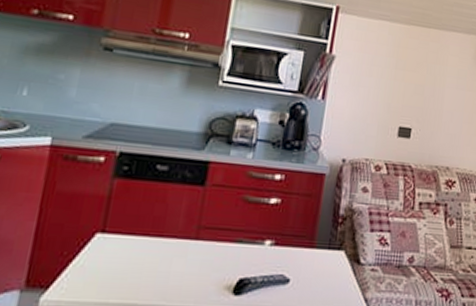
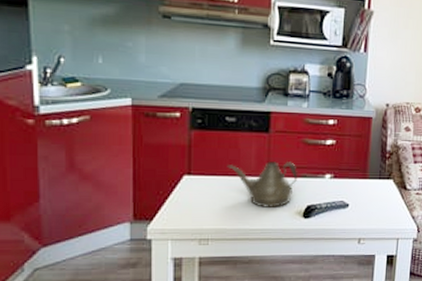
teapot: none [150,219,234,281] -> present [227,160,299,209]

